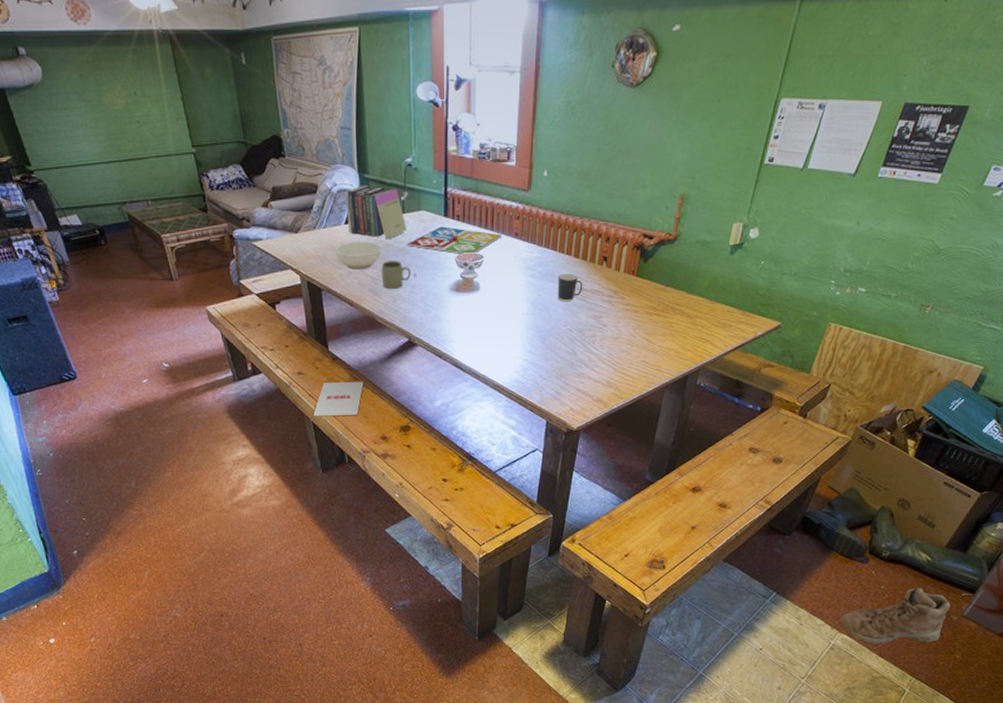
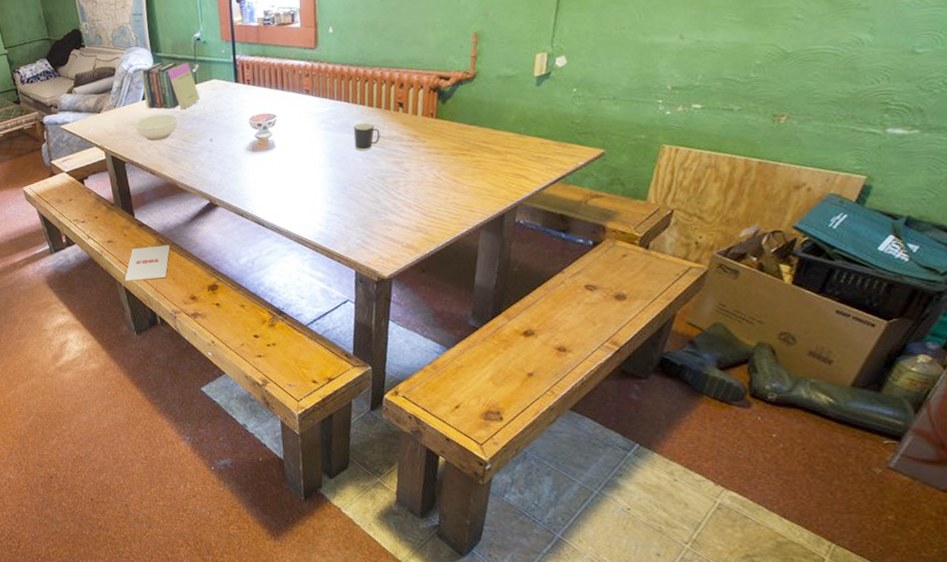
mug: present [381,261,411,289] -> none [178,128,208,156]
gameboard: present [406,226,503,255] -> none [201,91,294,117]
hiking boot: present [840,588,950,644] -> none [724,435,869,503]

